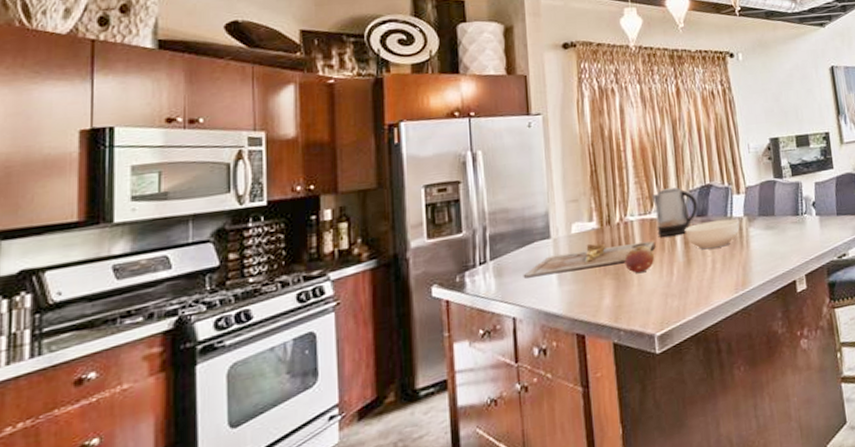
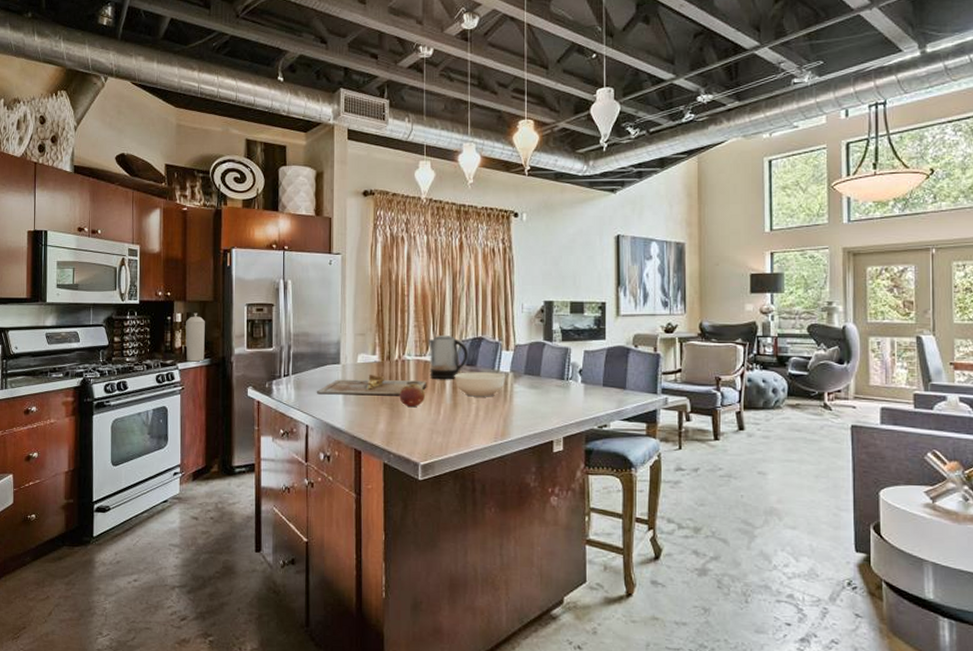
canister: none [339,205,368,269] -> present [186,312,205,362]

